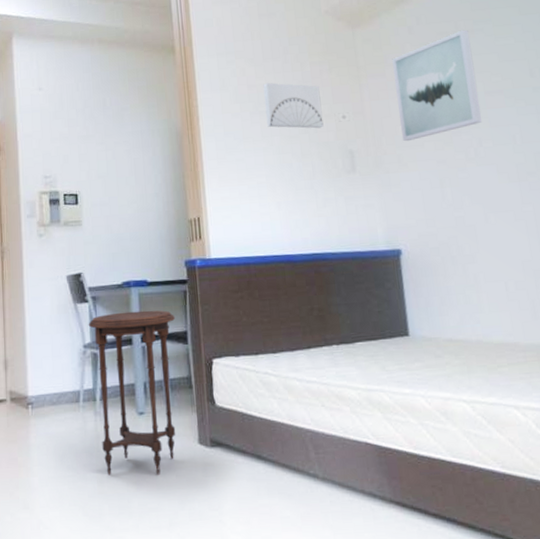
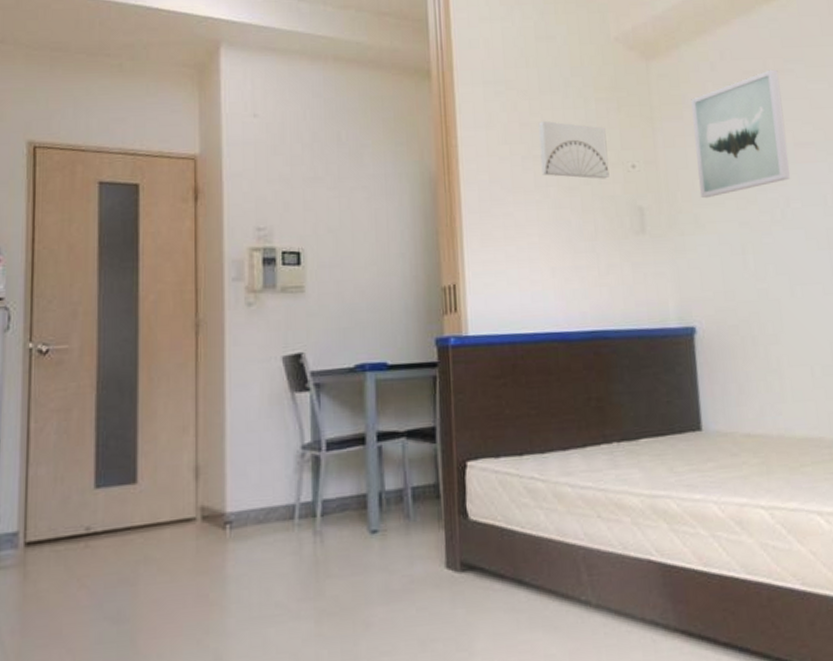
side table: present [88,310,176,476] -> none [308,400,422,612]

